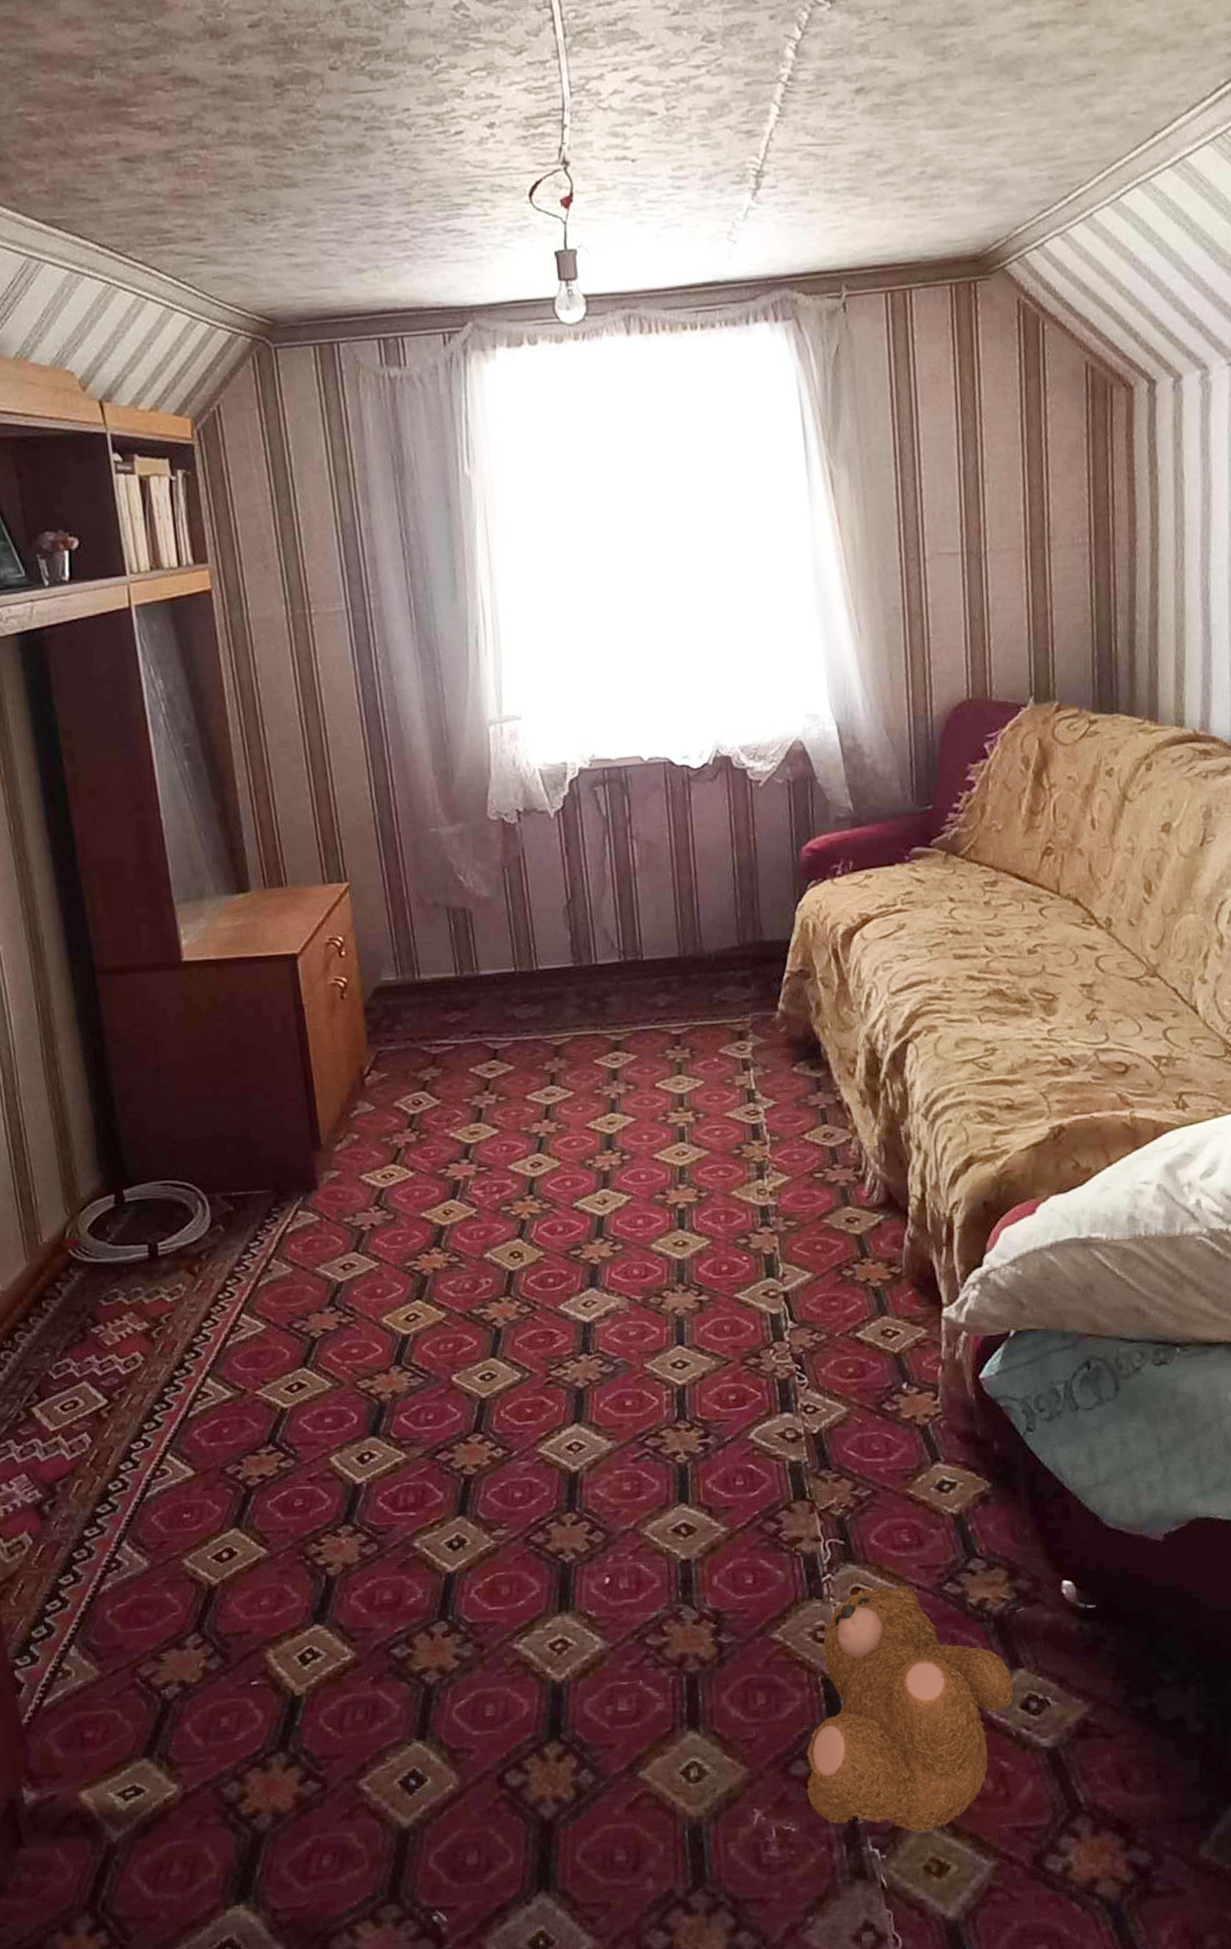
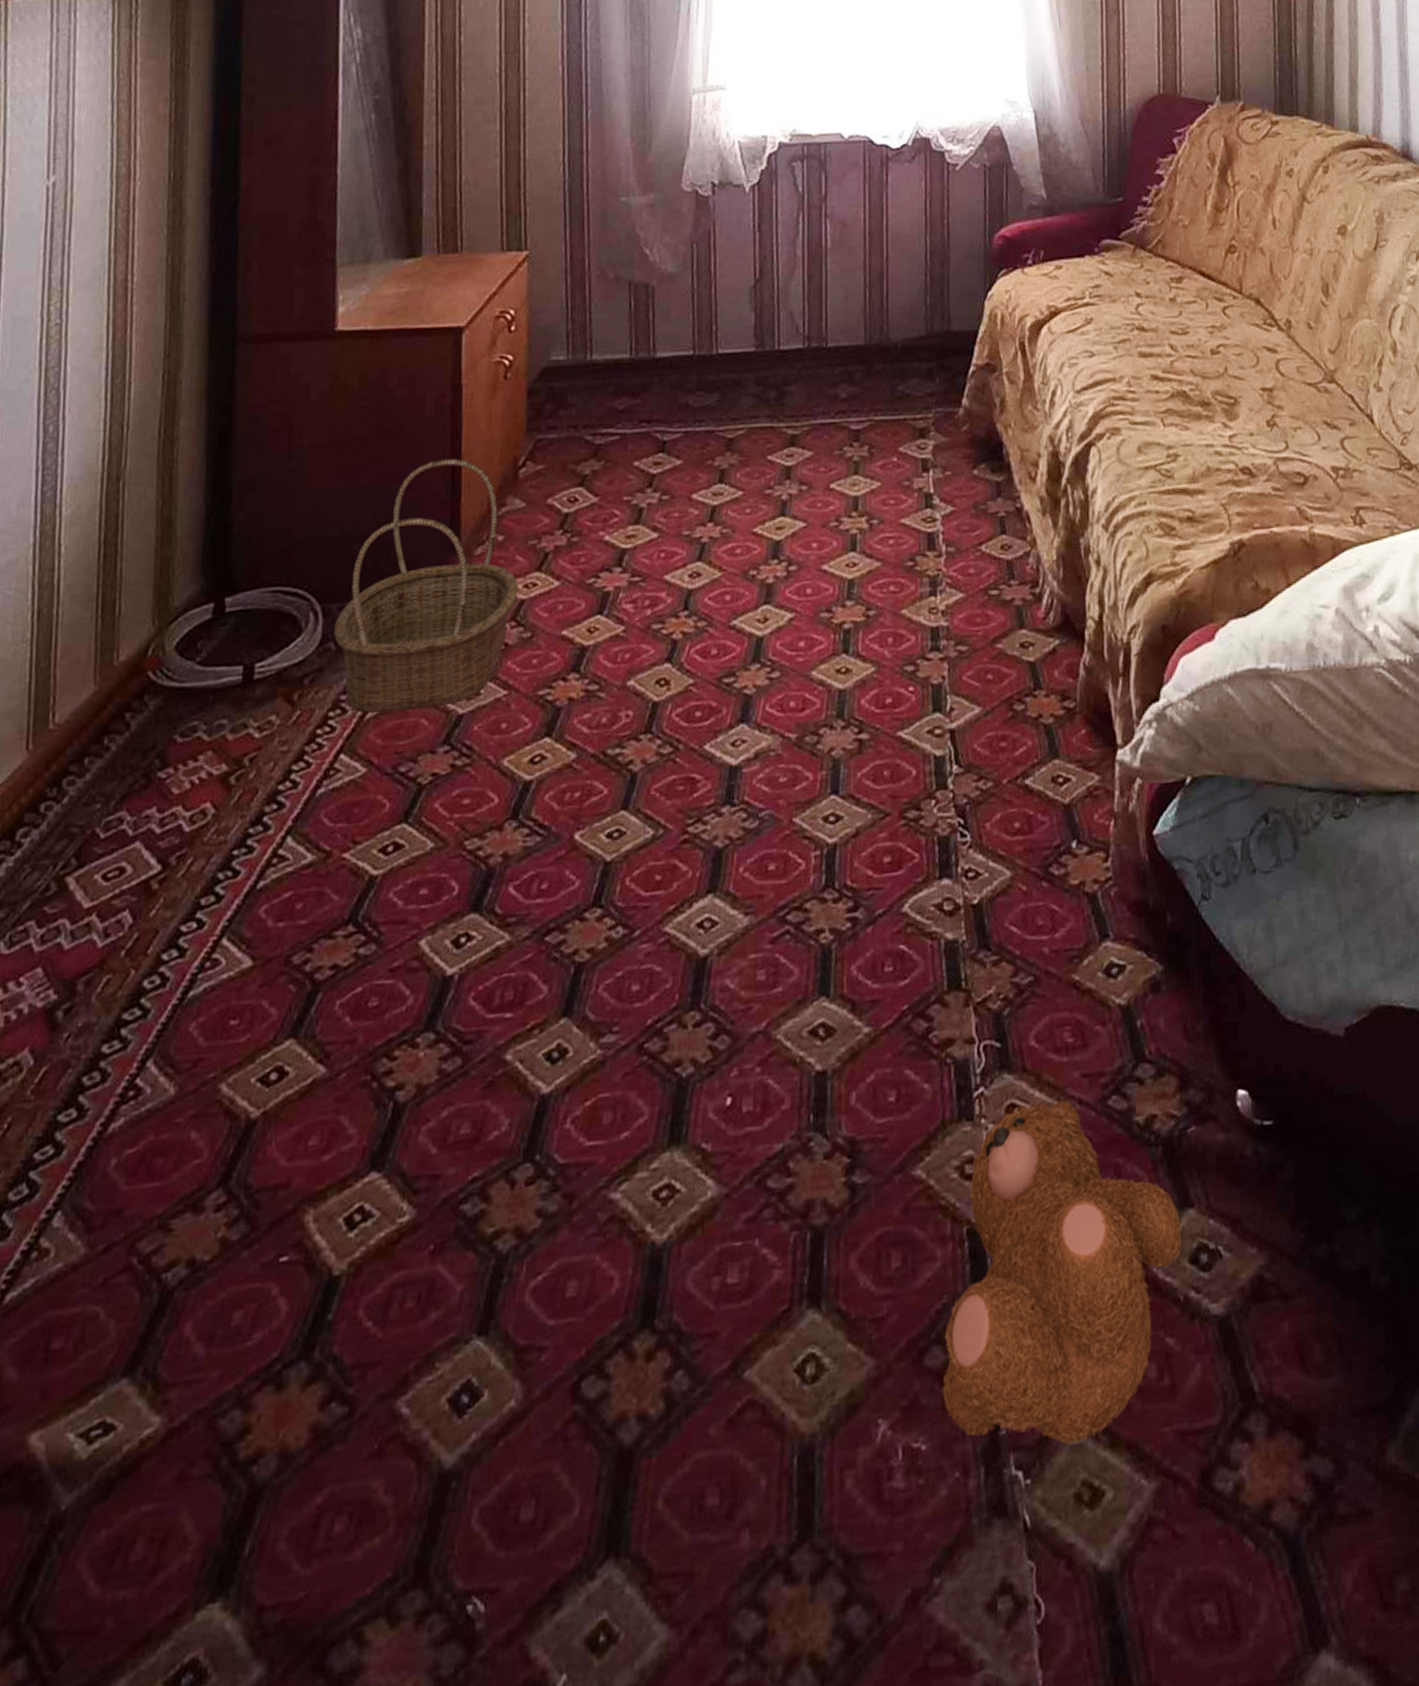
basket: none [220,1069,378,1282] -> present [334,458,519,714]

